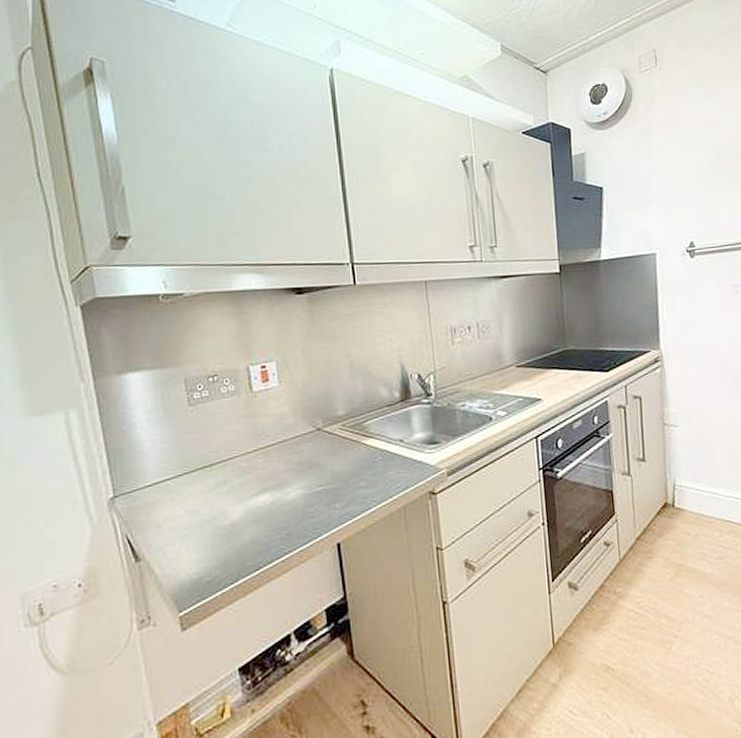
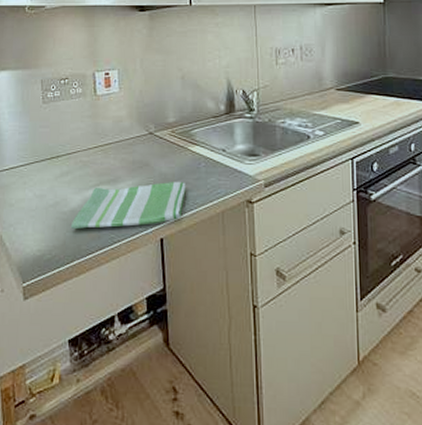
dish towel: none [232,478,362,544] -> present [70,181,186,229]

